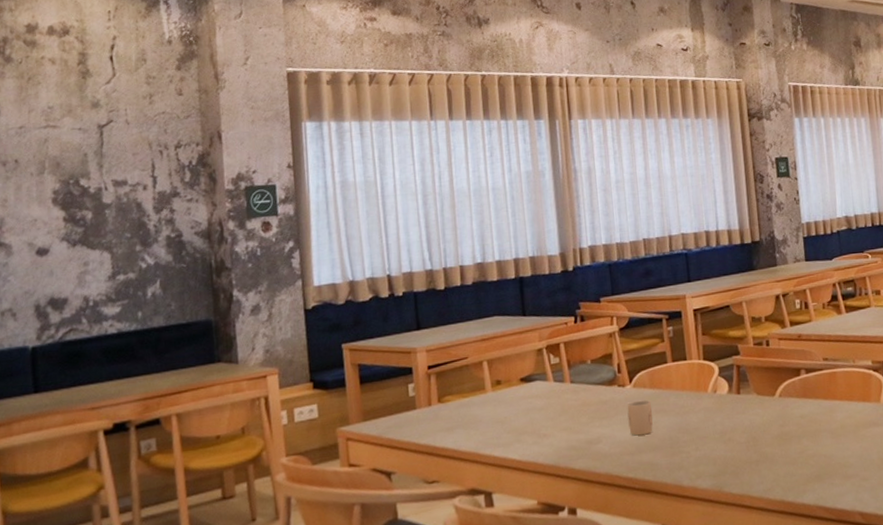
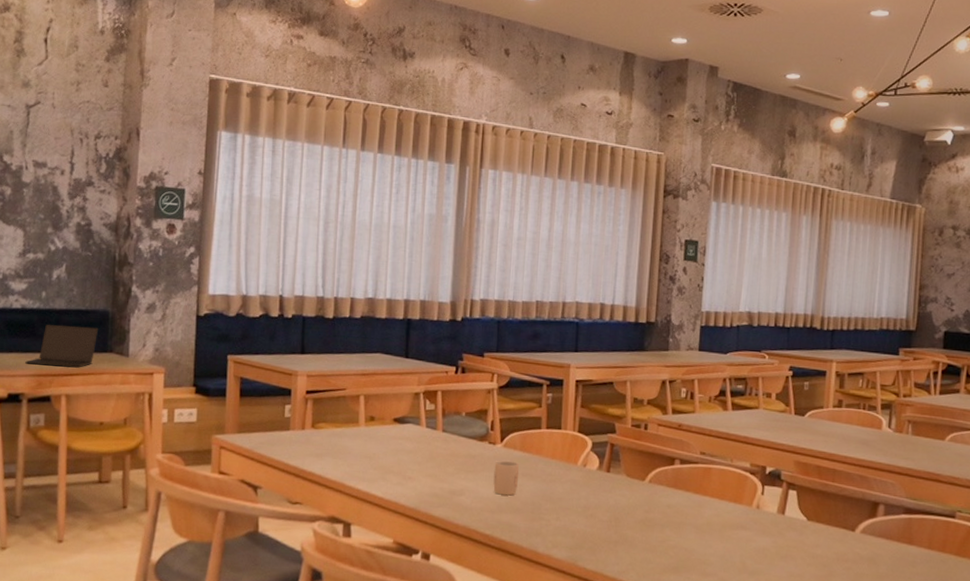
laptop: none [128,339,203,390] -> present [25,325,99,368]

